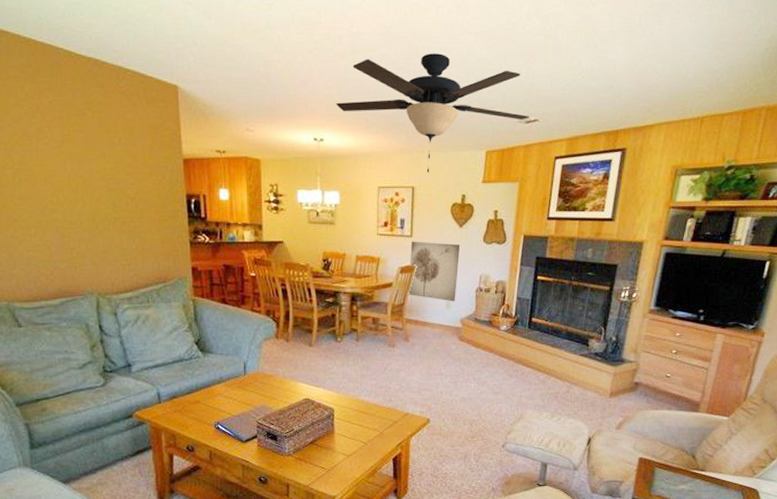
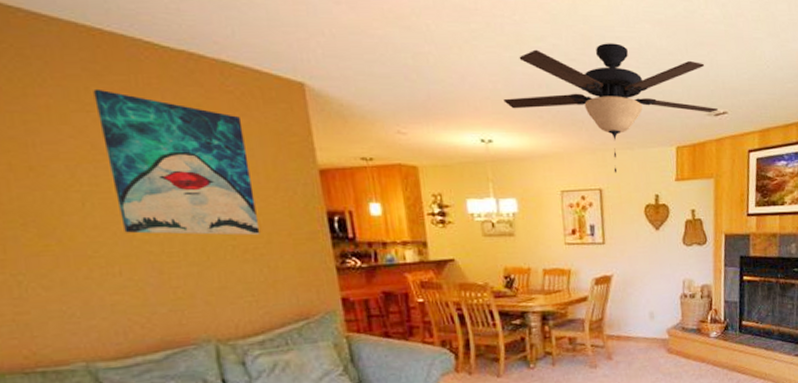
wall art: none [27,88,136,211] -> present [93,88,260,236]
wall art: present [408,241,461,302] -> none [604,248,660,312]

